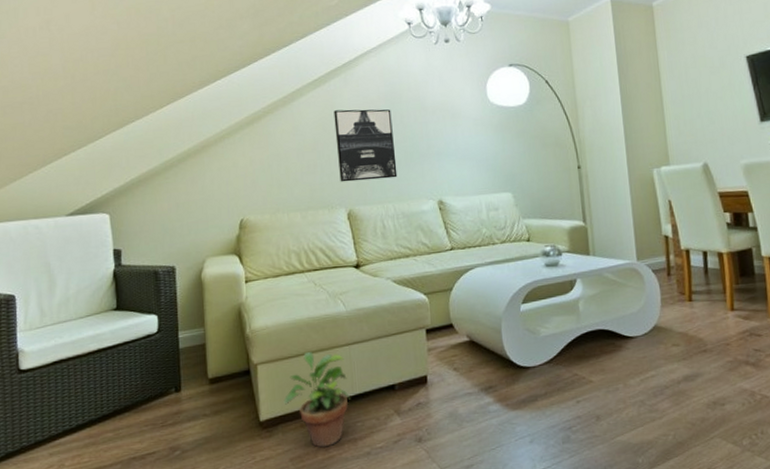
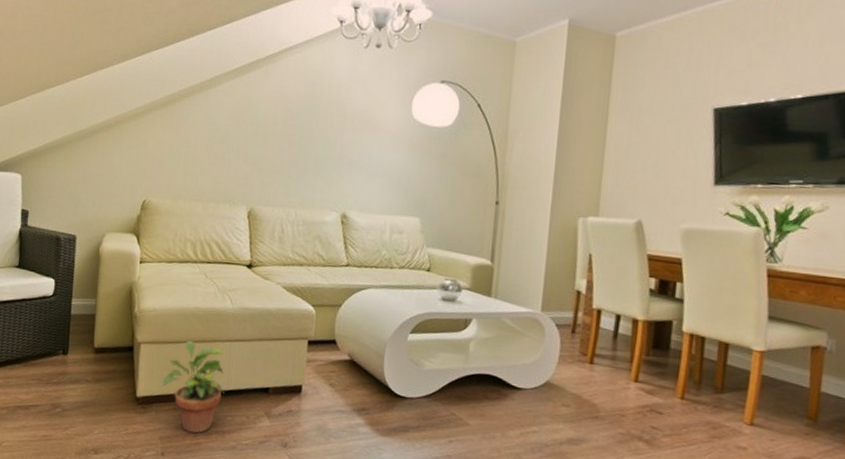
wall art: present [333,109,398,182] -> none [245,104,308,183]

